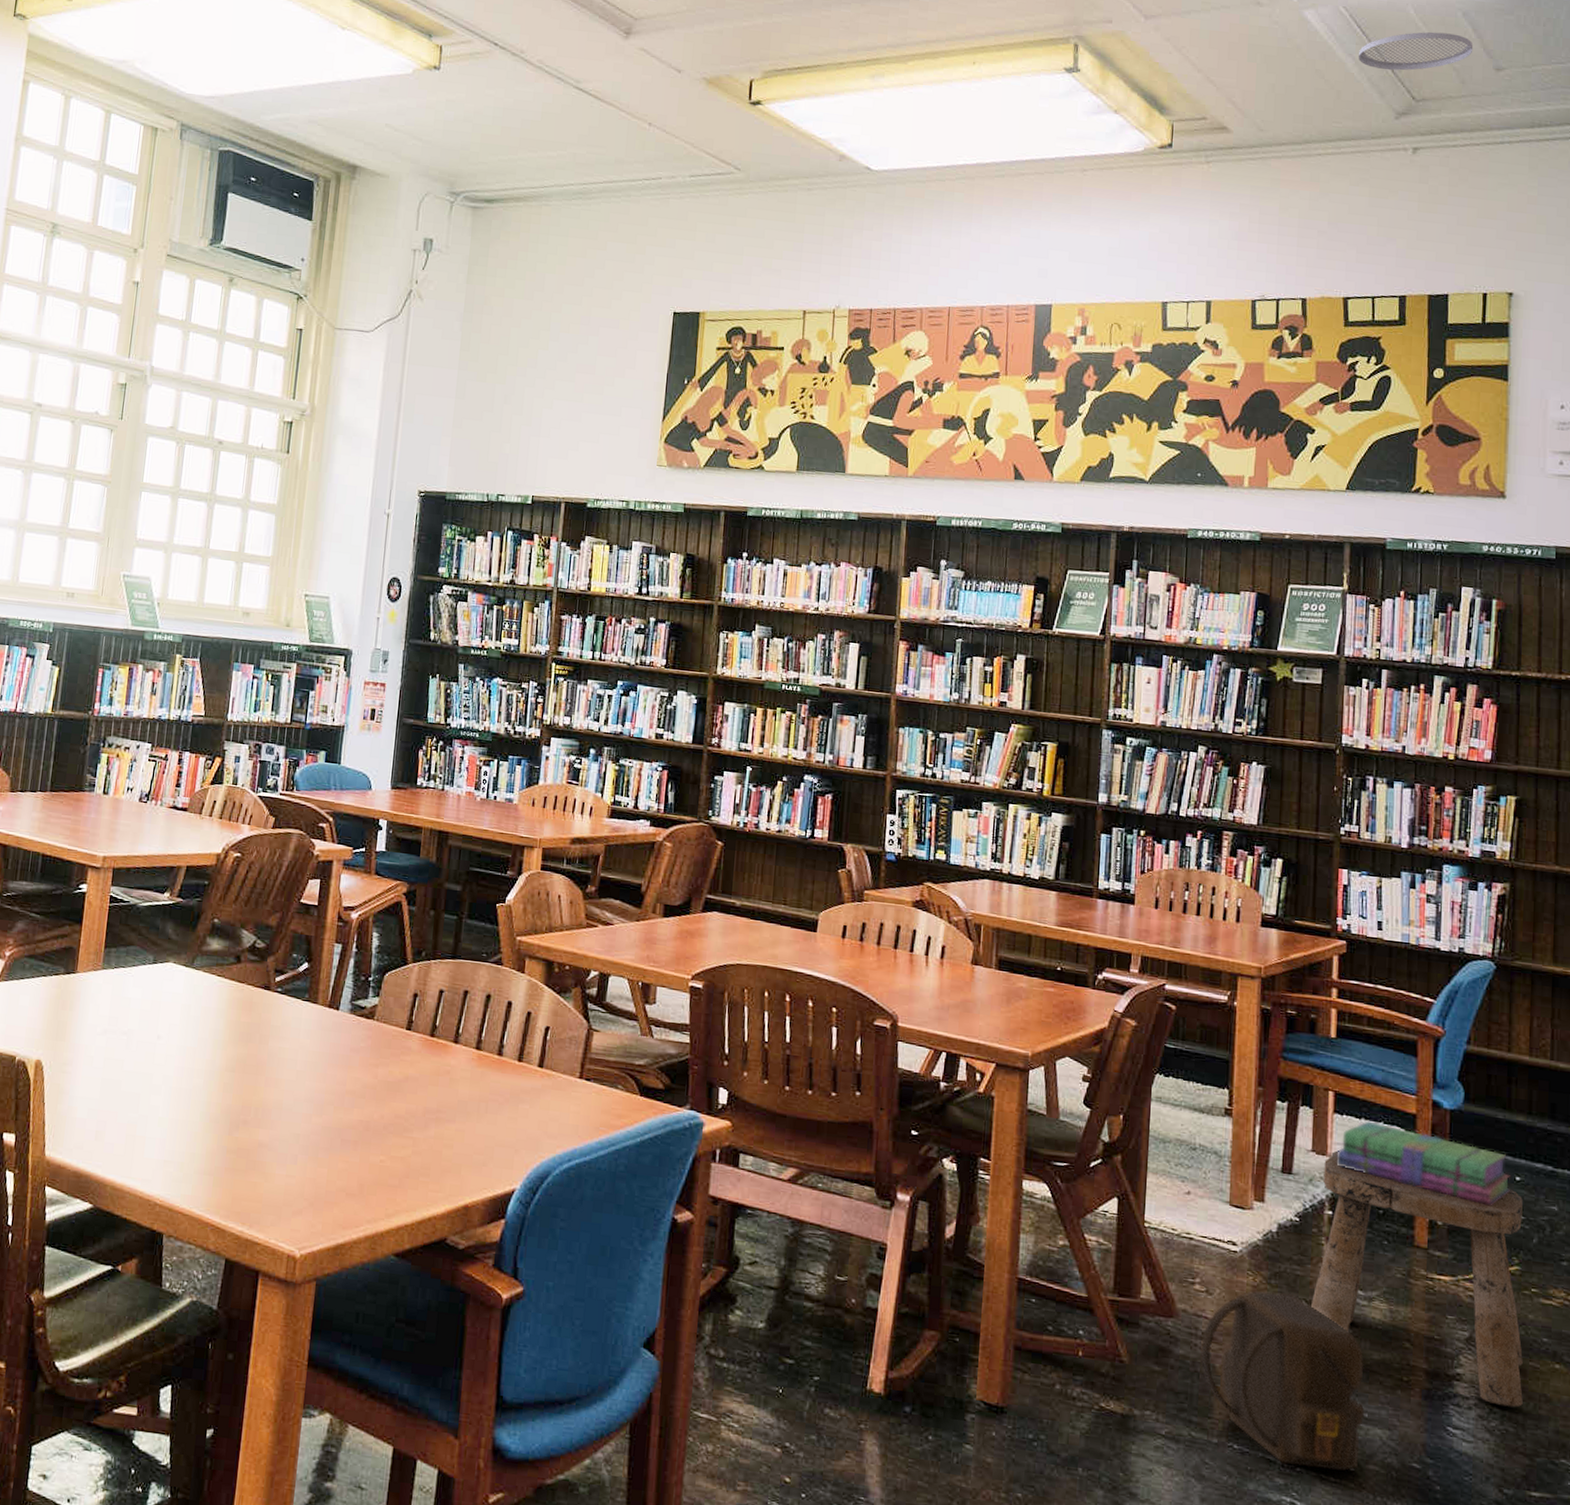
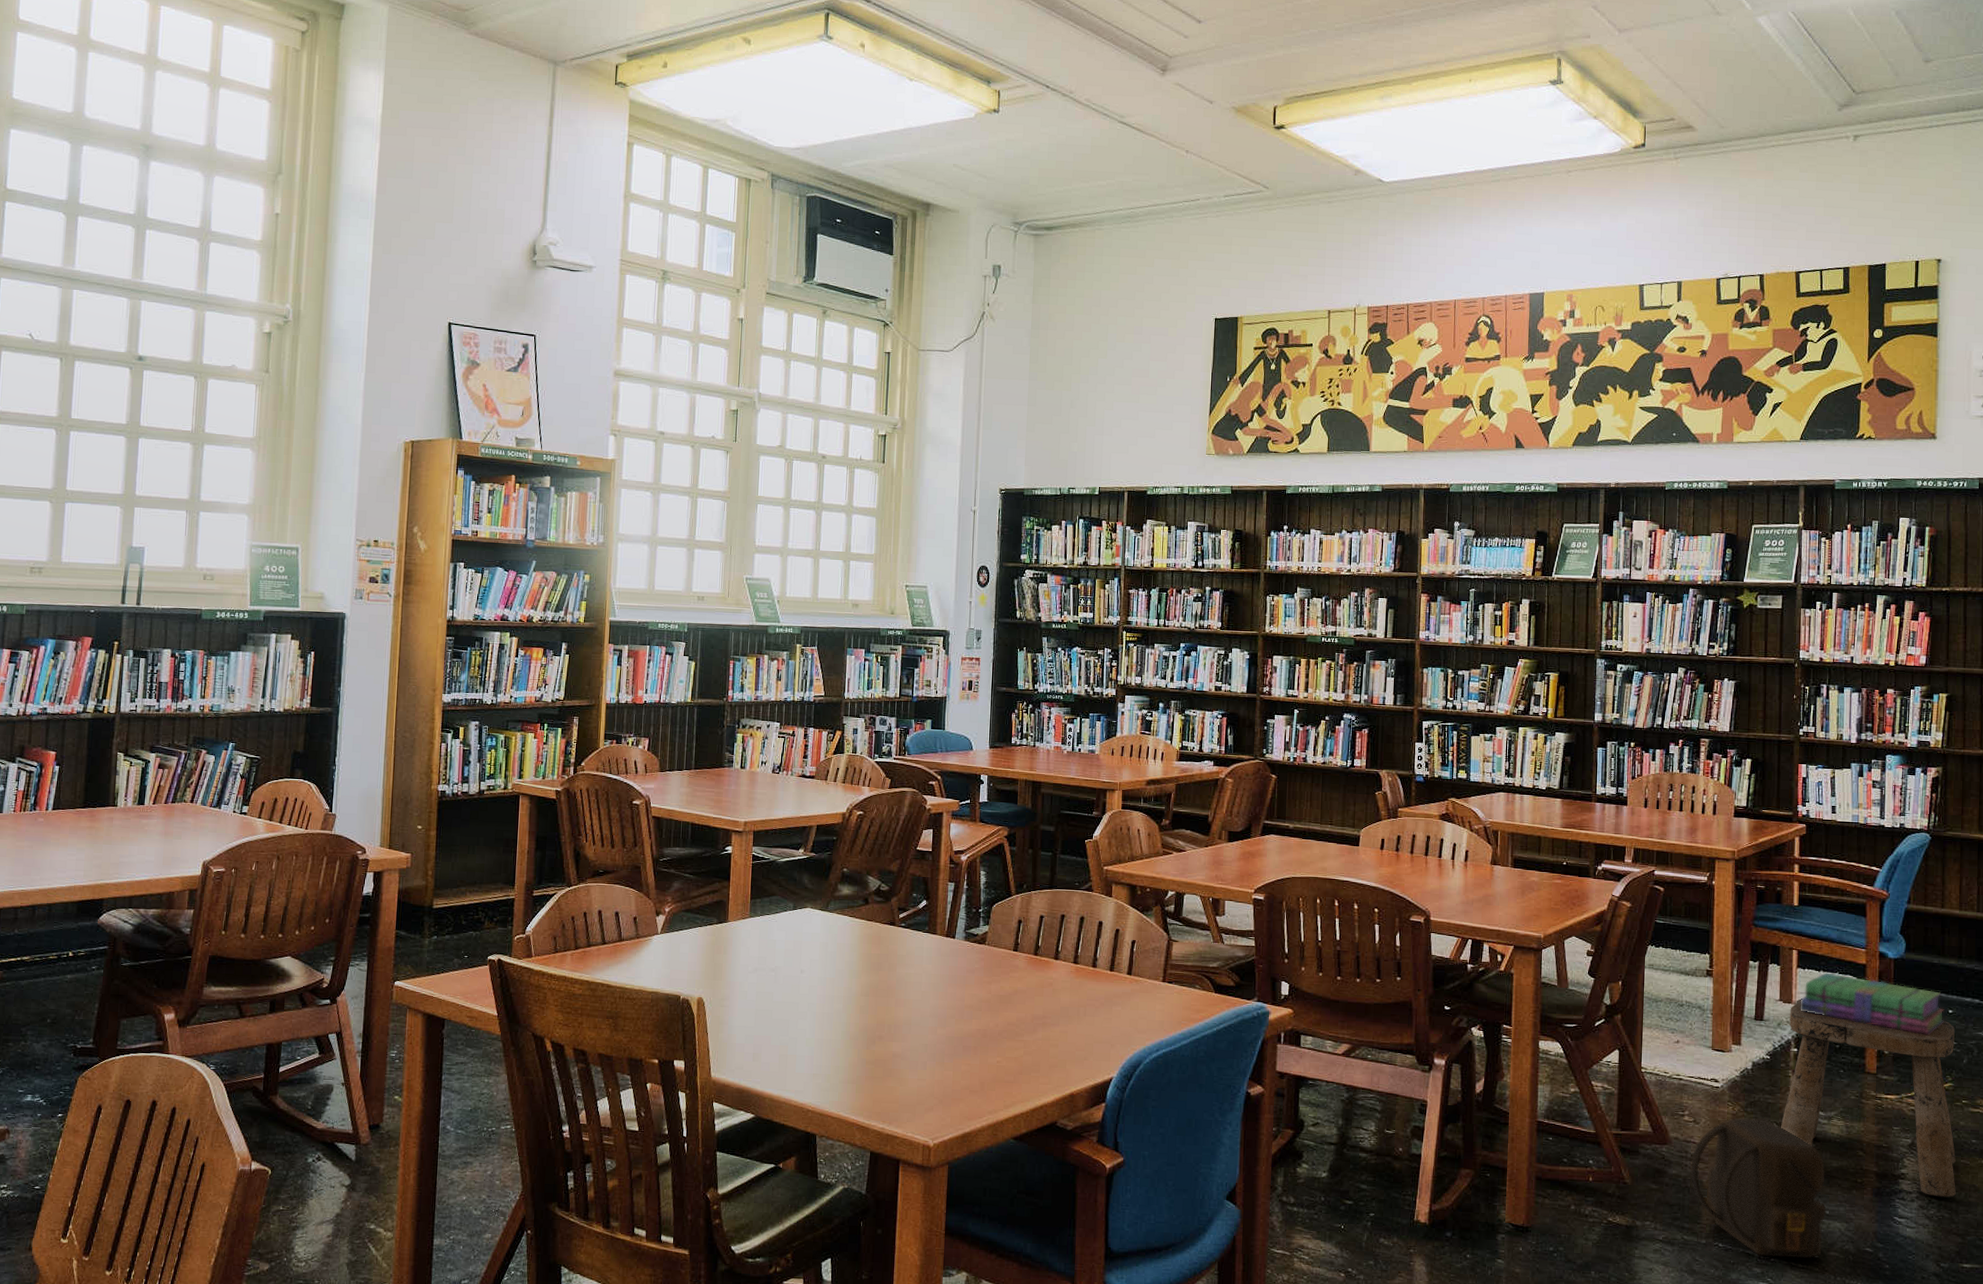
ceiling vent: present [1359,32,1474,71] -> none [1806,30,1905,67]

